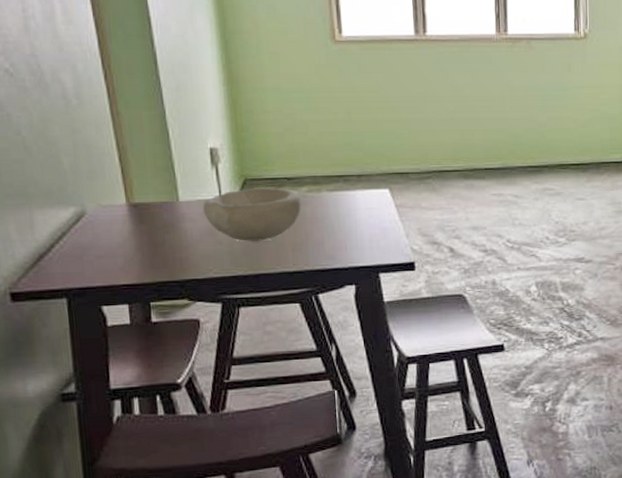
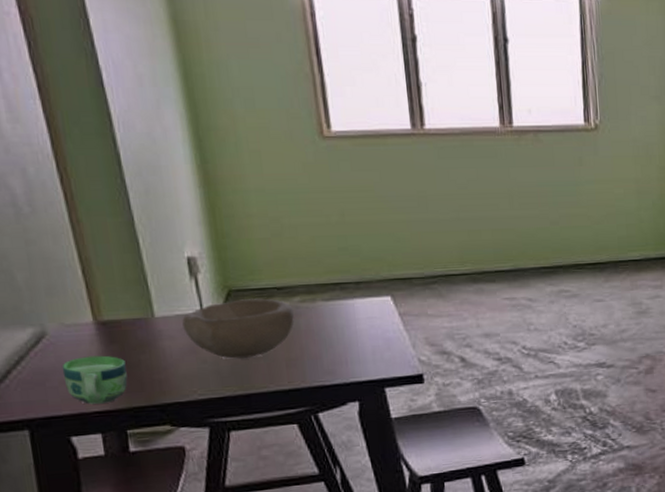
cup: none [97,234,153,278] -> present [61,355,128,404]

